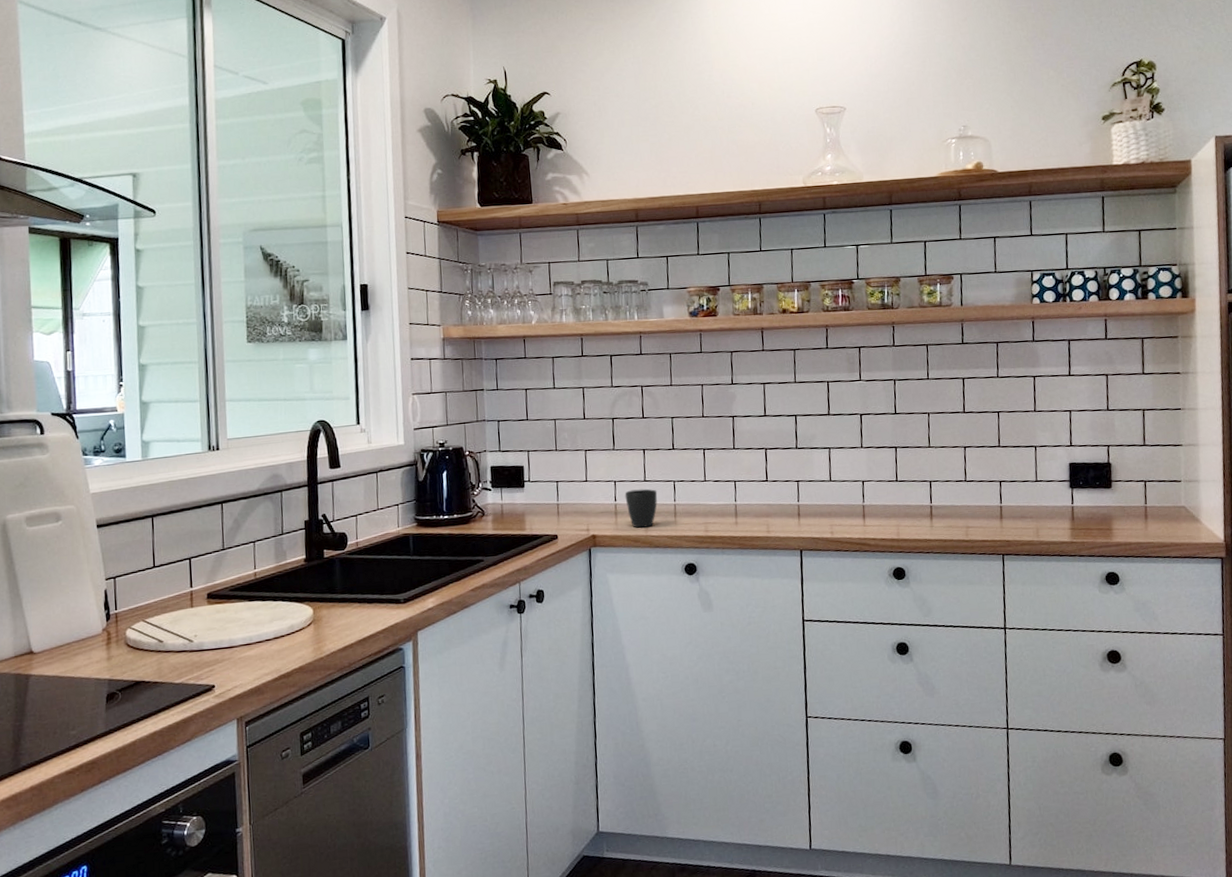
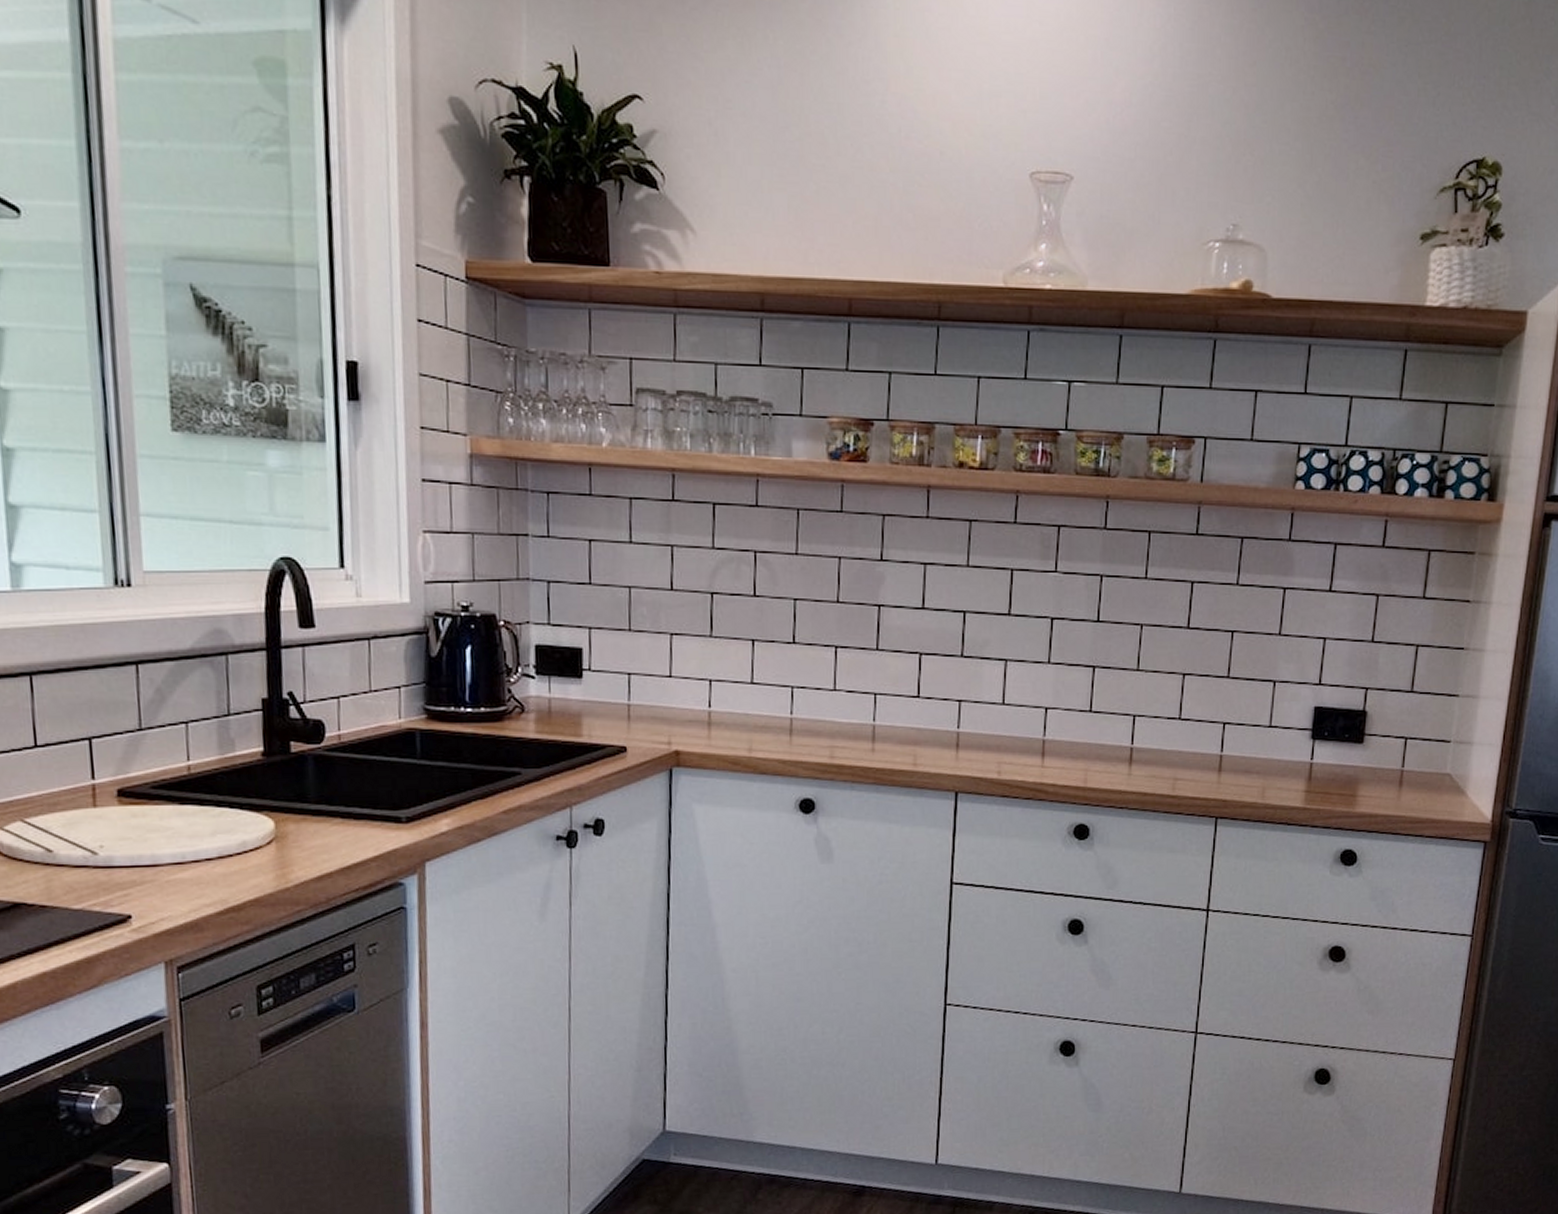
mug: present [625,489,658,528] -> none [723,694,768,746]

